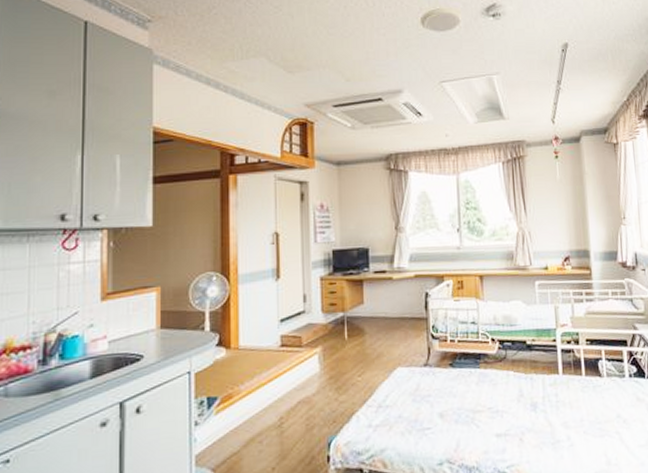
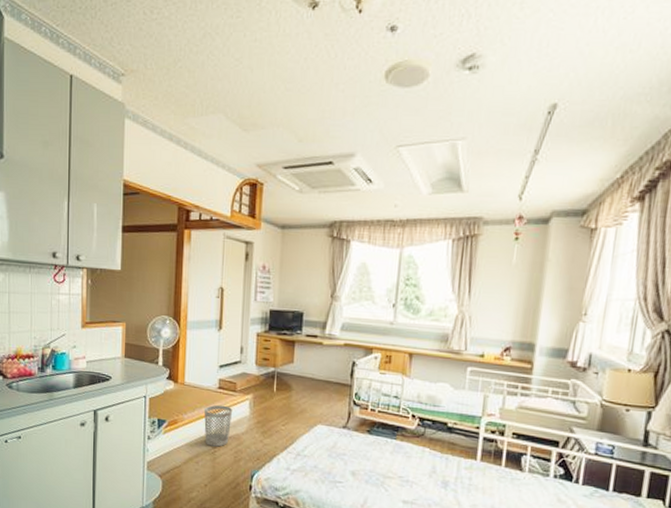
wastebasket: none [264,365,299,418] -> present [203,404,232,447]

